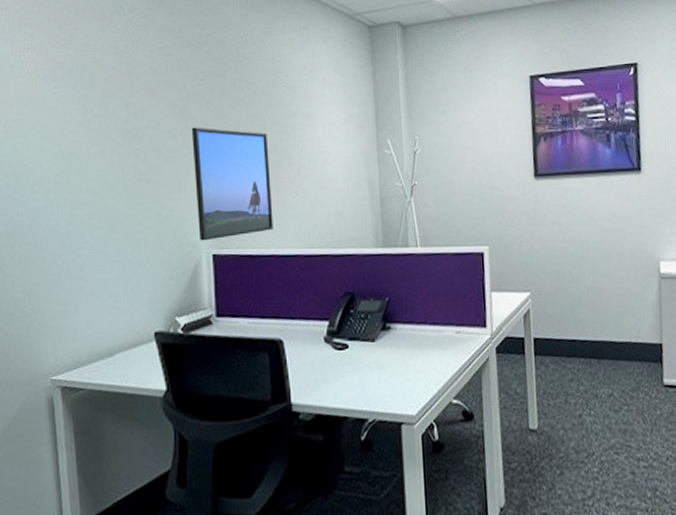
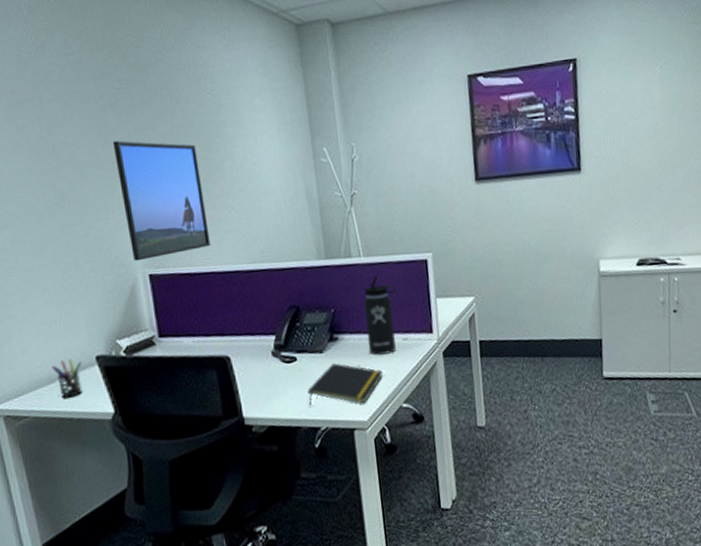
pen holder: none [112,333,141,373] -> present [52,358,83,398]
notepad: none [357,353,435,397] -> present [307,363,384,405]
thermos bottle: none [418,266,451,347] -> present [363,275,396,355]

